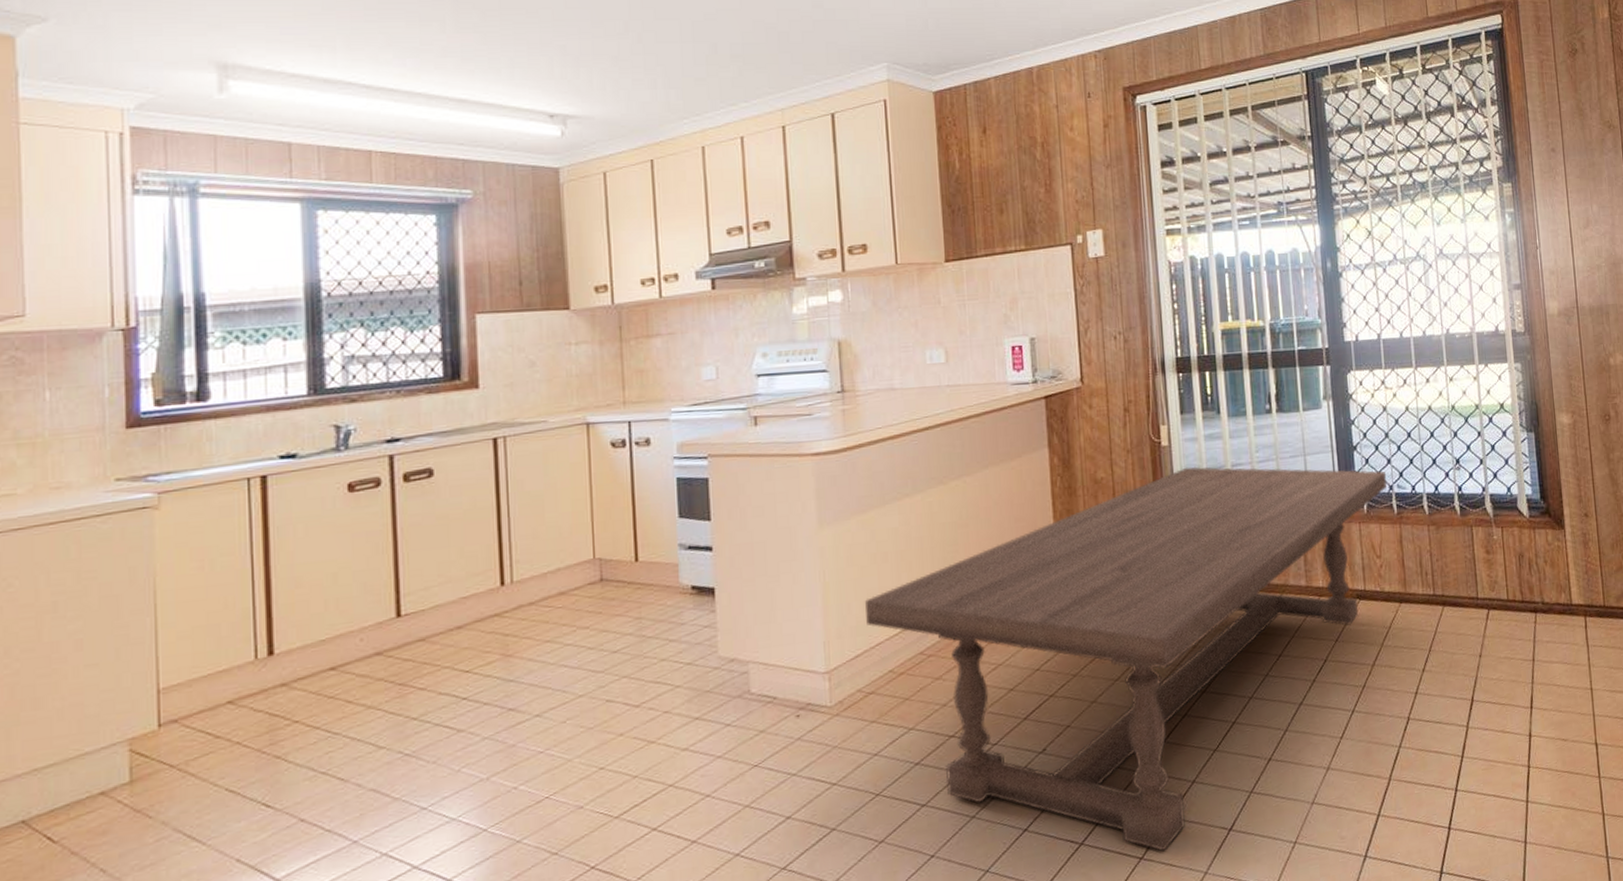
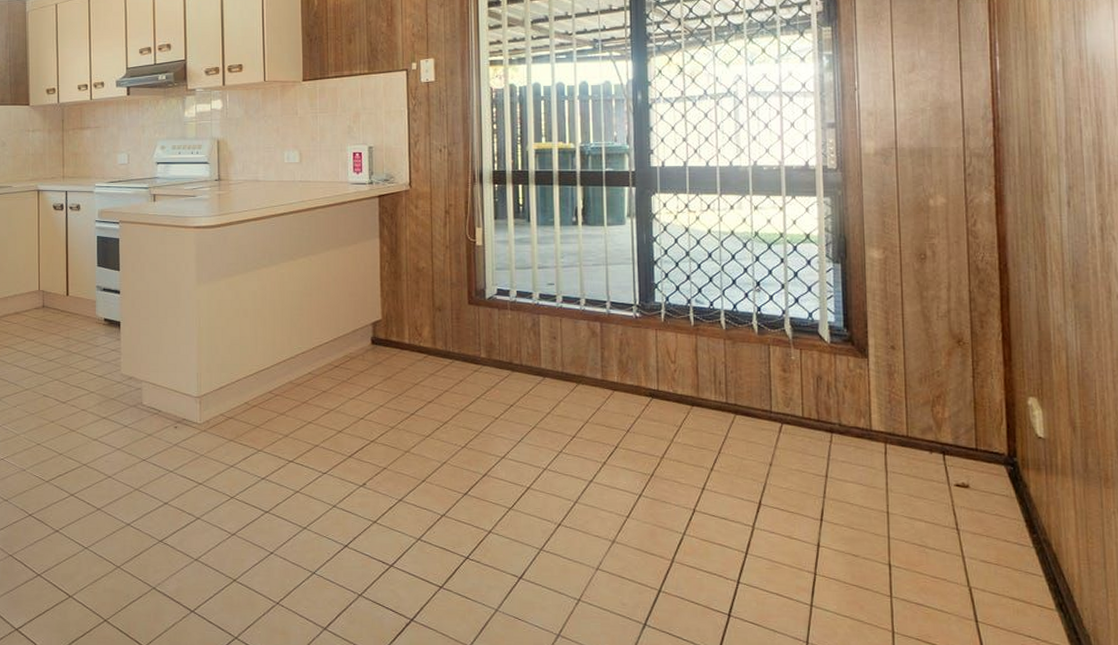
table: present [865,466,1388,852] -> none [229,265,686,585]

